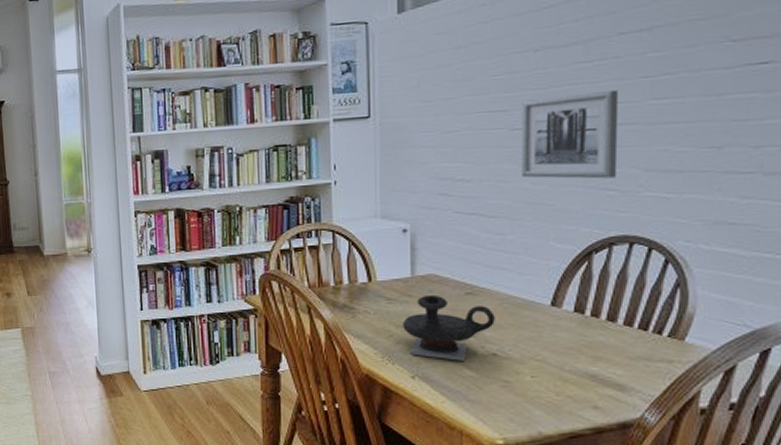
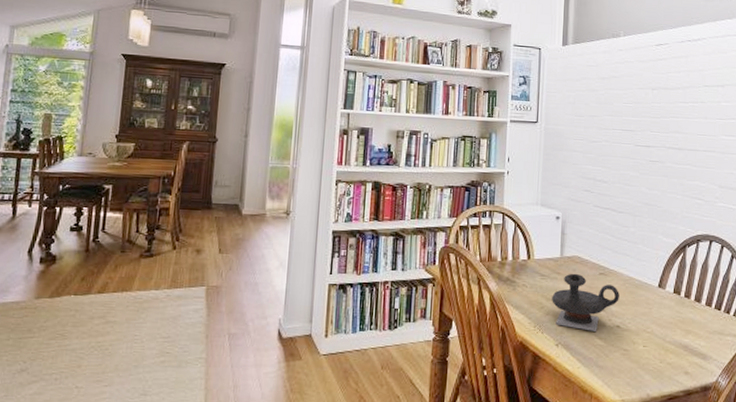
wall art: present [522,90,619,179] -> none [641,125,704,190]

